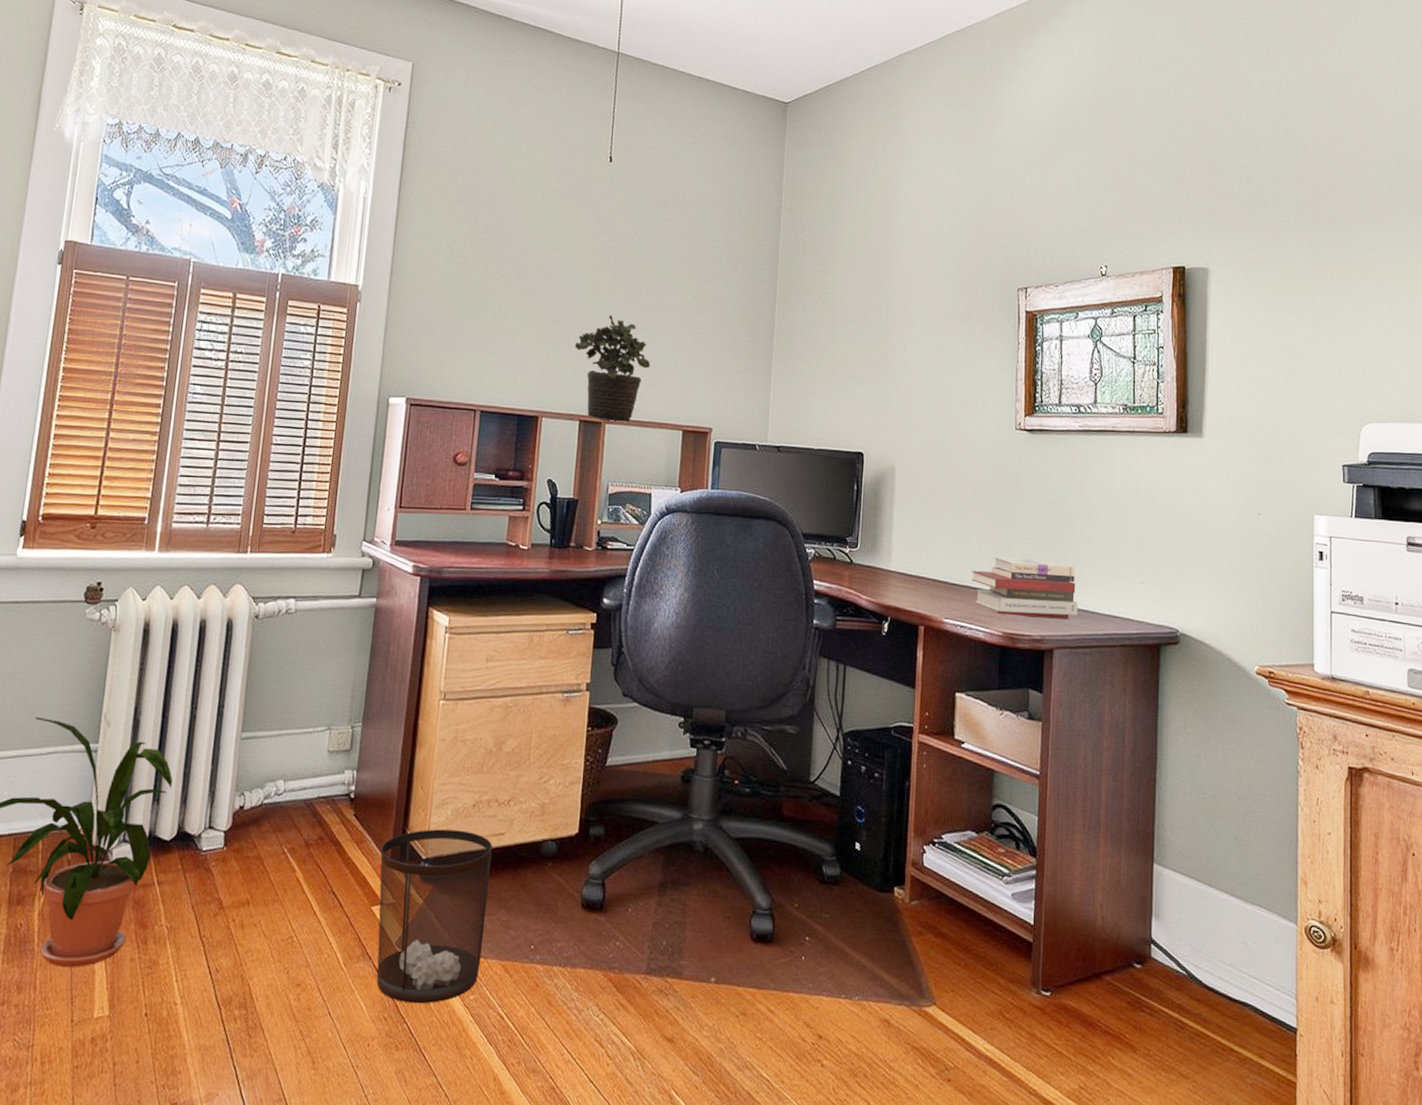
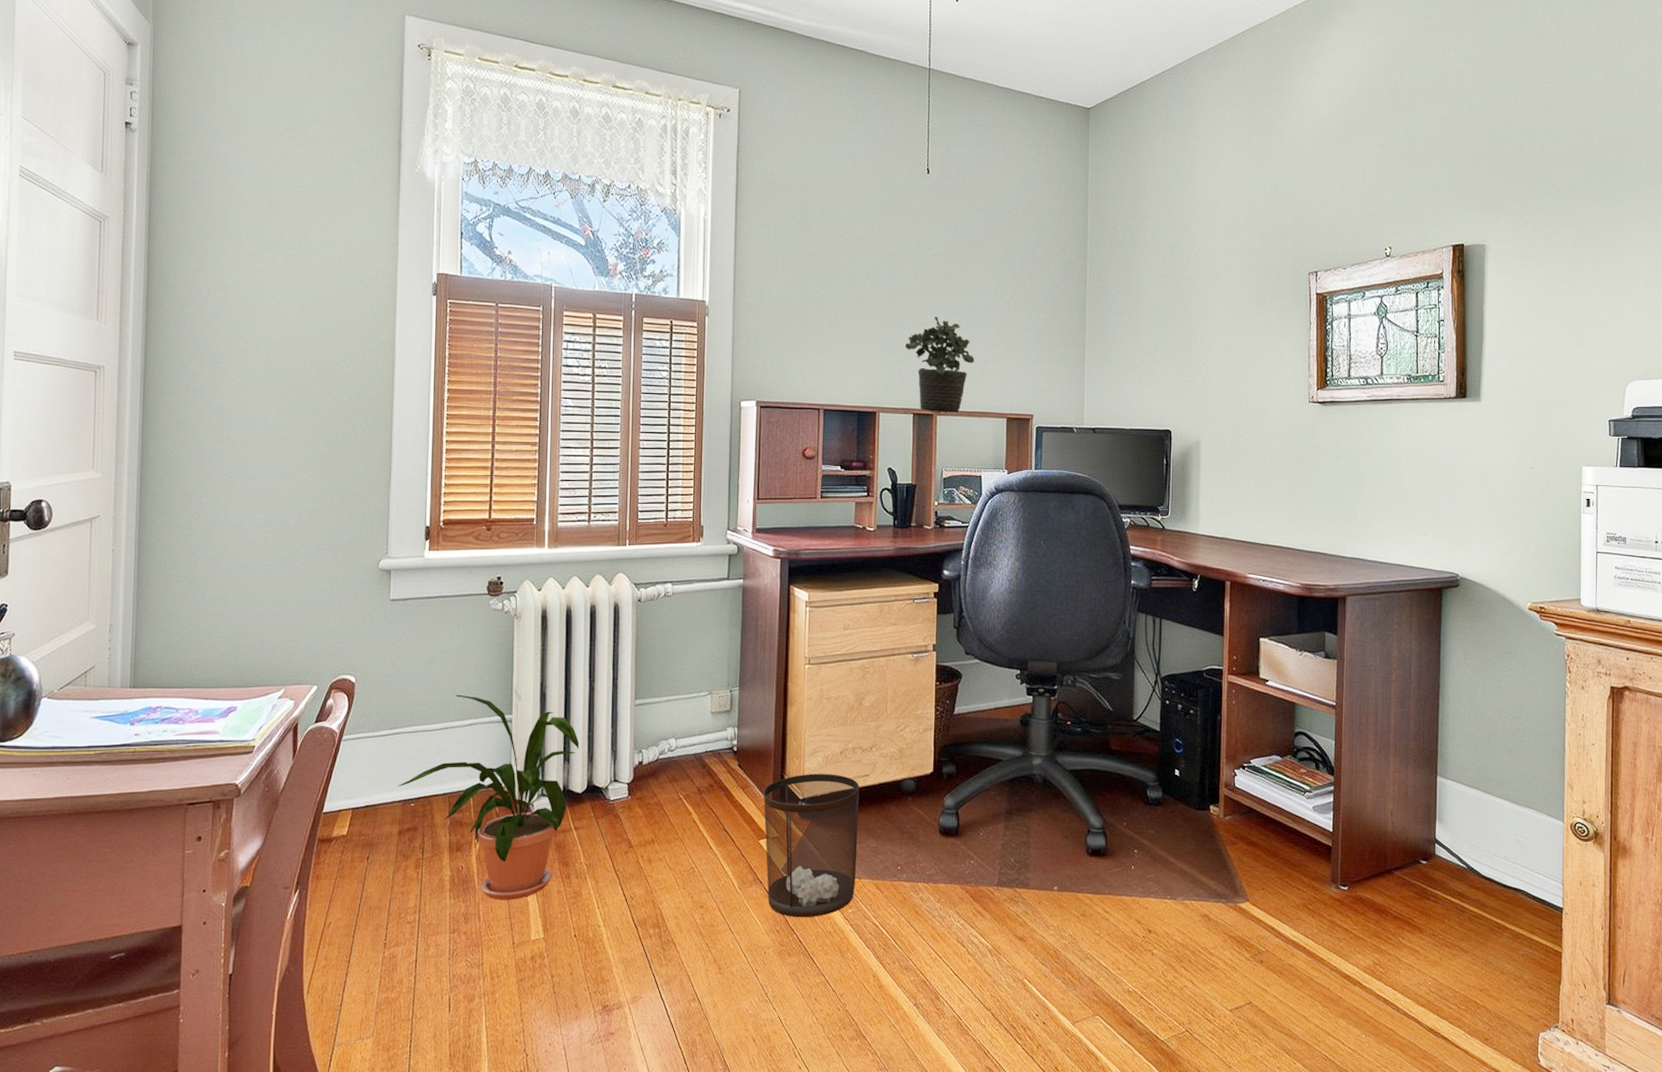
books: present [971,556,1078,620] -> none [1271,517,1368,570]

